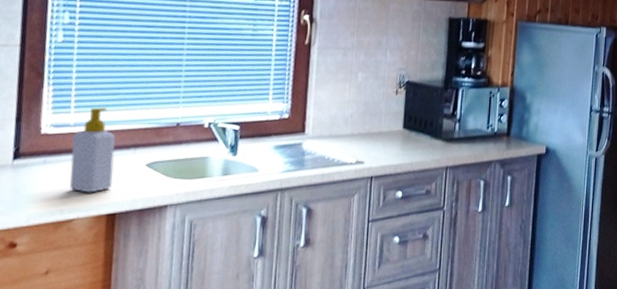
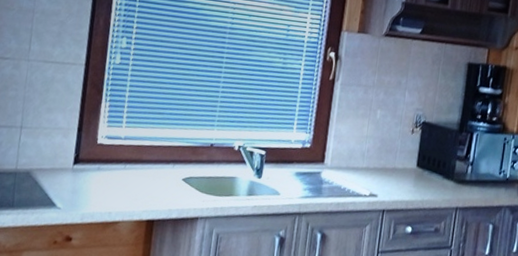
soap bottle: present [69,107,116,193] -> none [118,124,158,200]

